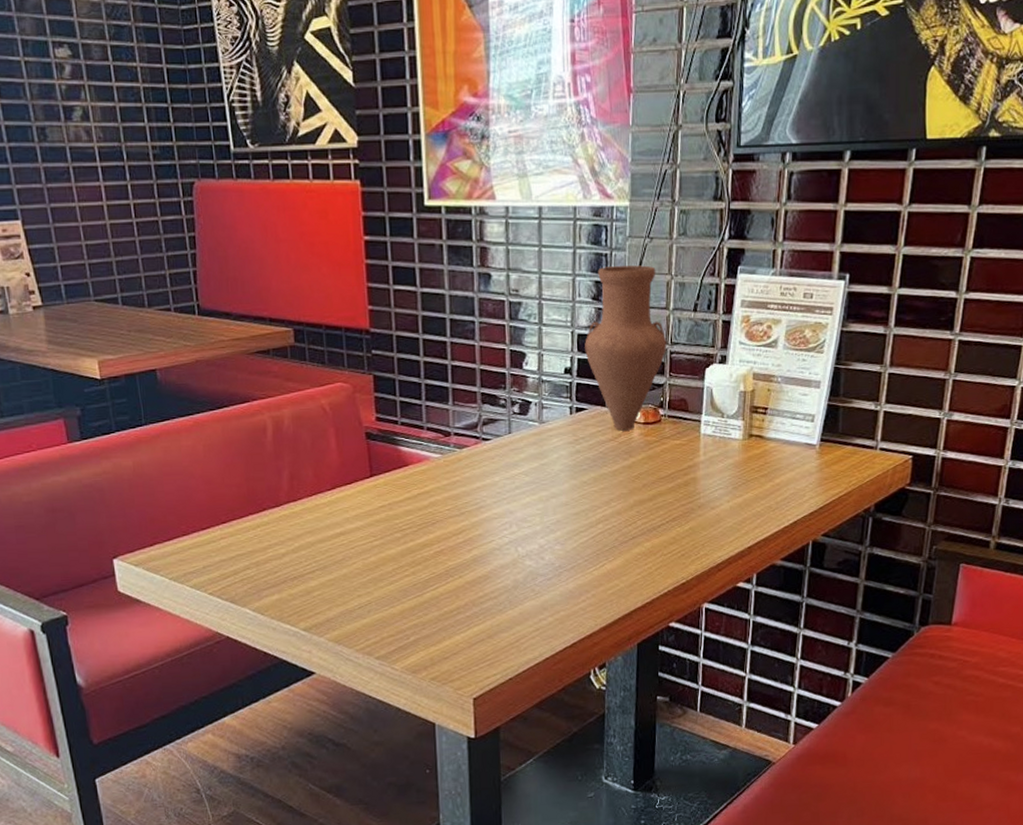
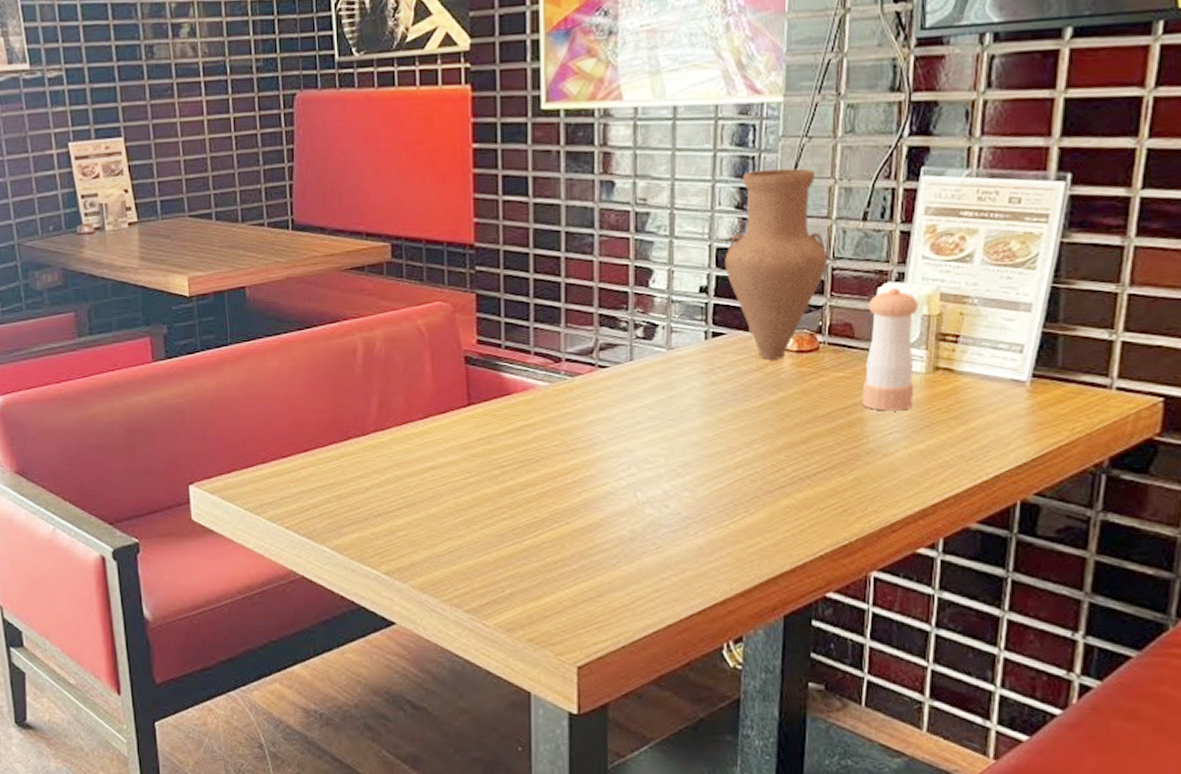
pepper shaker: none [695,369,738,472] -> present [862,288,919,411]

